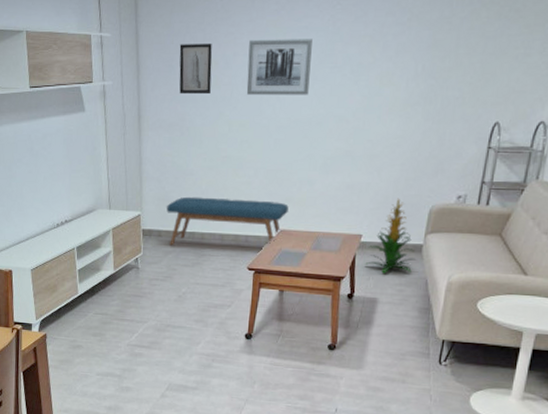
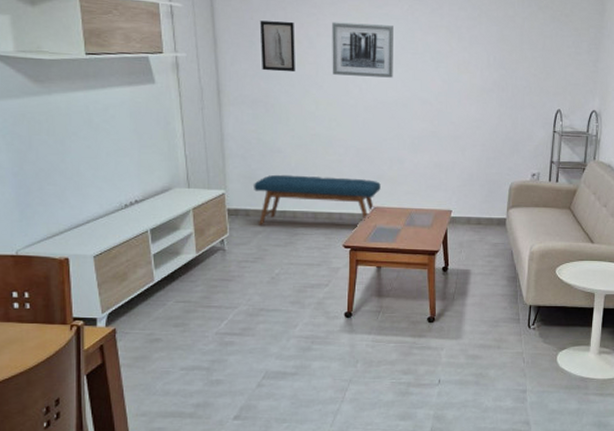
indoor plant: present [366,198,417,274] -> none [457,176,502,246]

